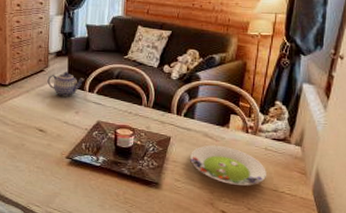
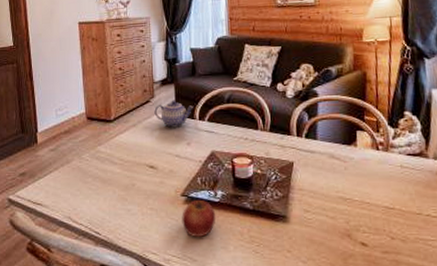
apple: none [65,163,96,195] -> present [182,200,216,237]
salad plate: present [190,145,266,186] -> none [318,167,407,211]

